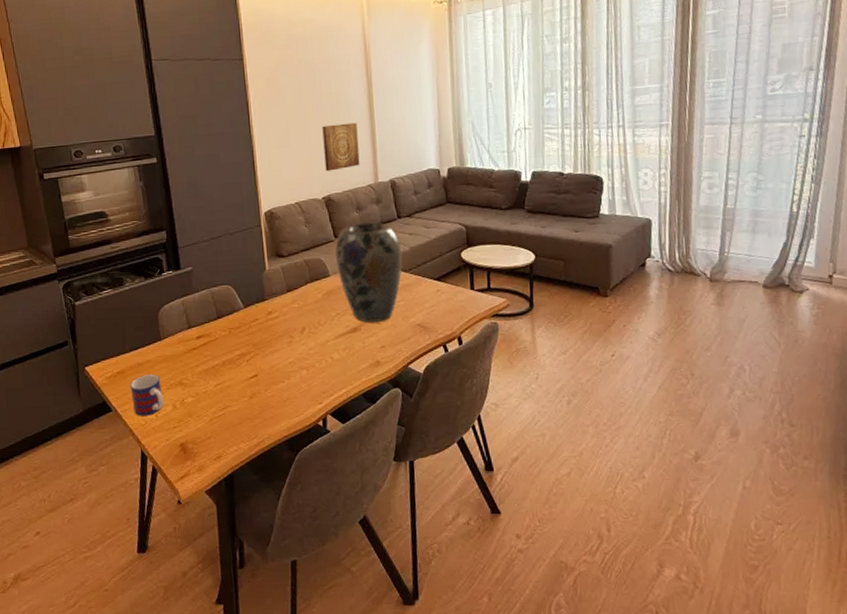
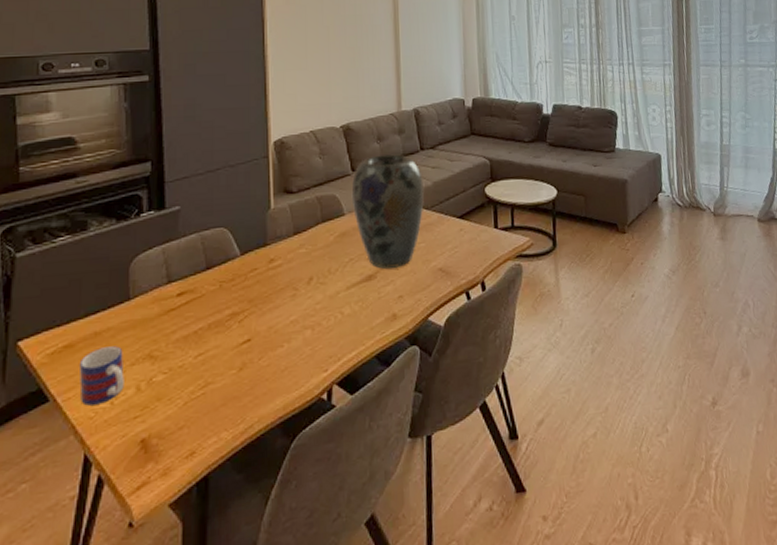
wall art: present [322,122,360,172] -> none [344,47,383,98]

